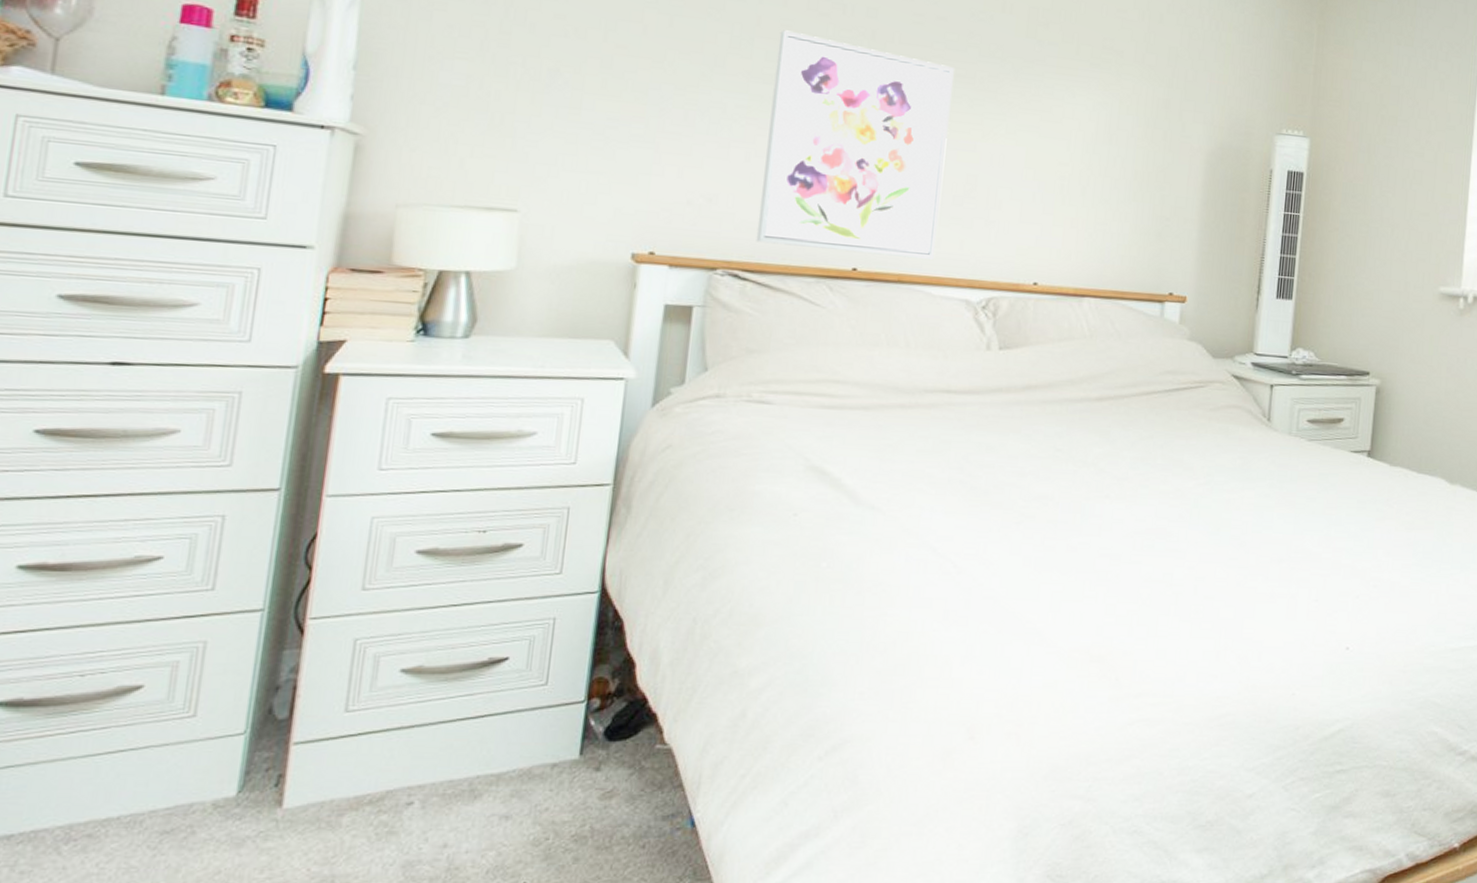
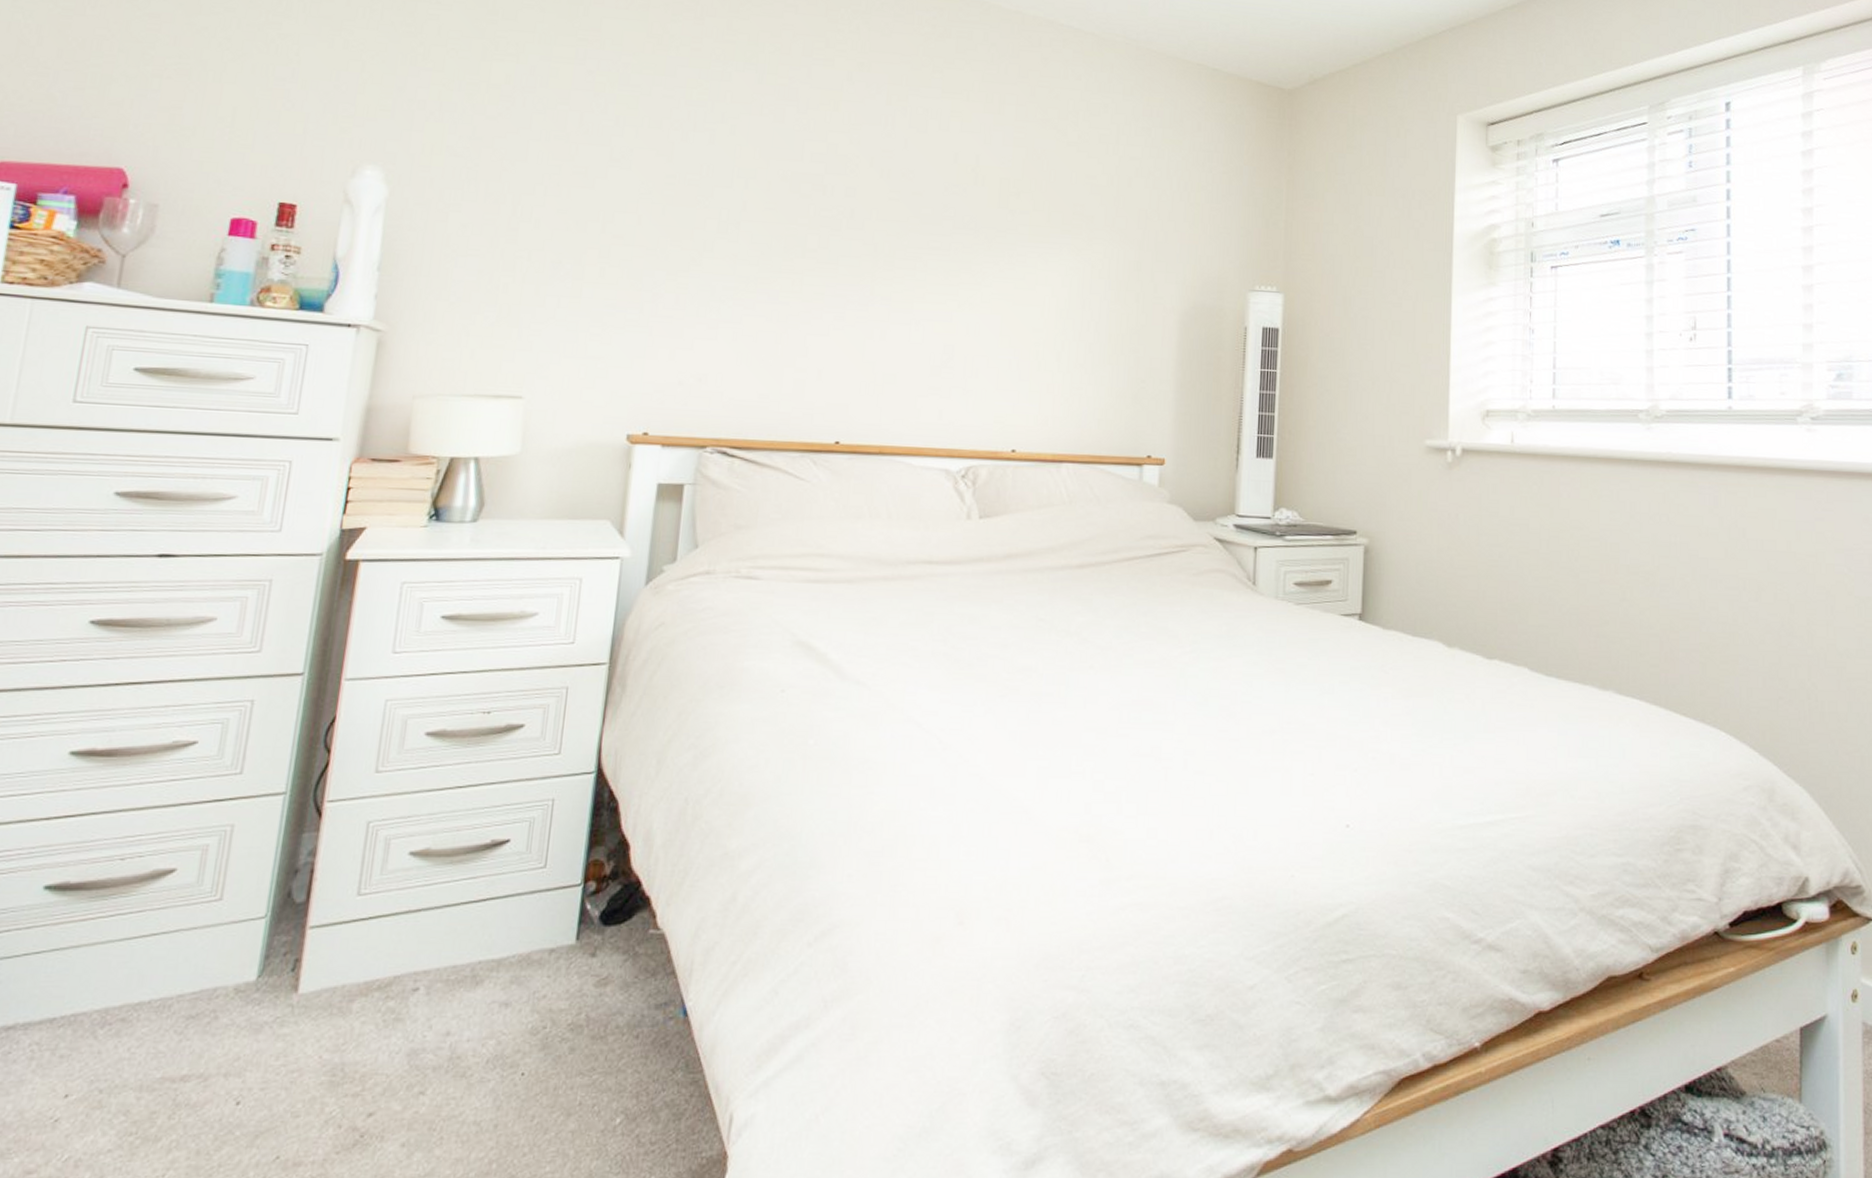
wall art: present [756,30,954,259] -> none [743,213,930,430]

